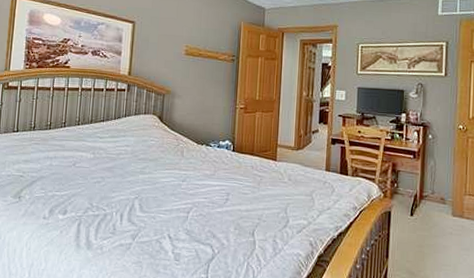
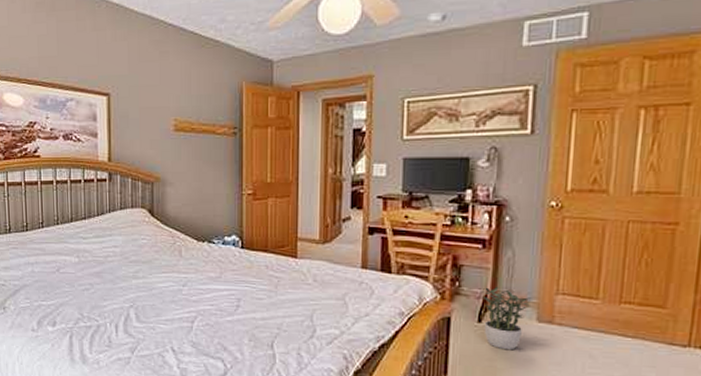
potted plant: none [412,187,448,239] -> present [480,286,532,350]

